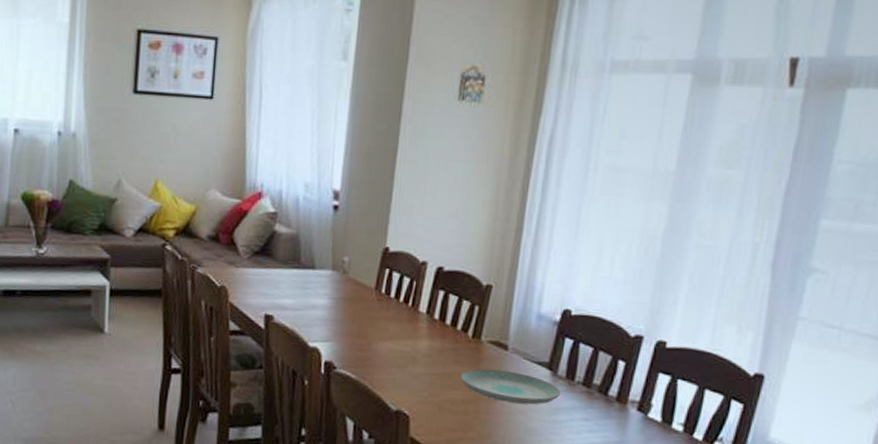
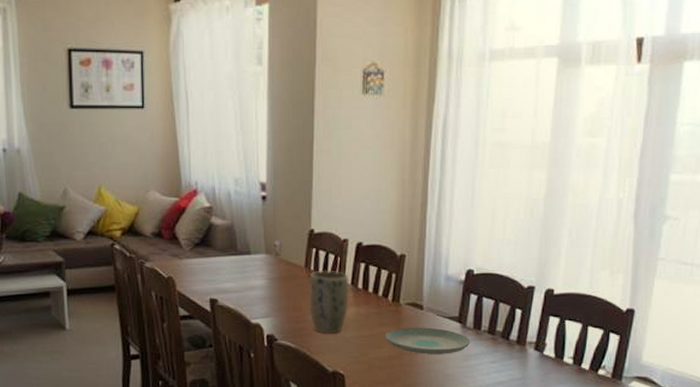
plant pot: none [375,294,425,368] -> present [308,270,349,334]

